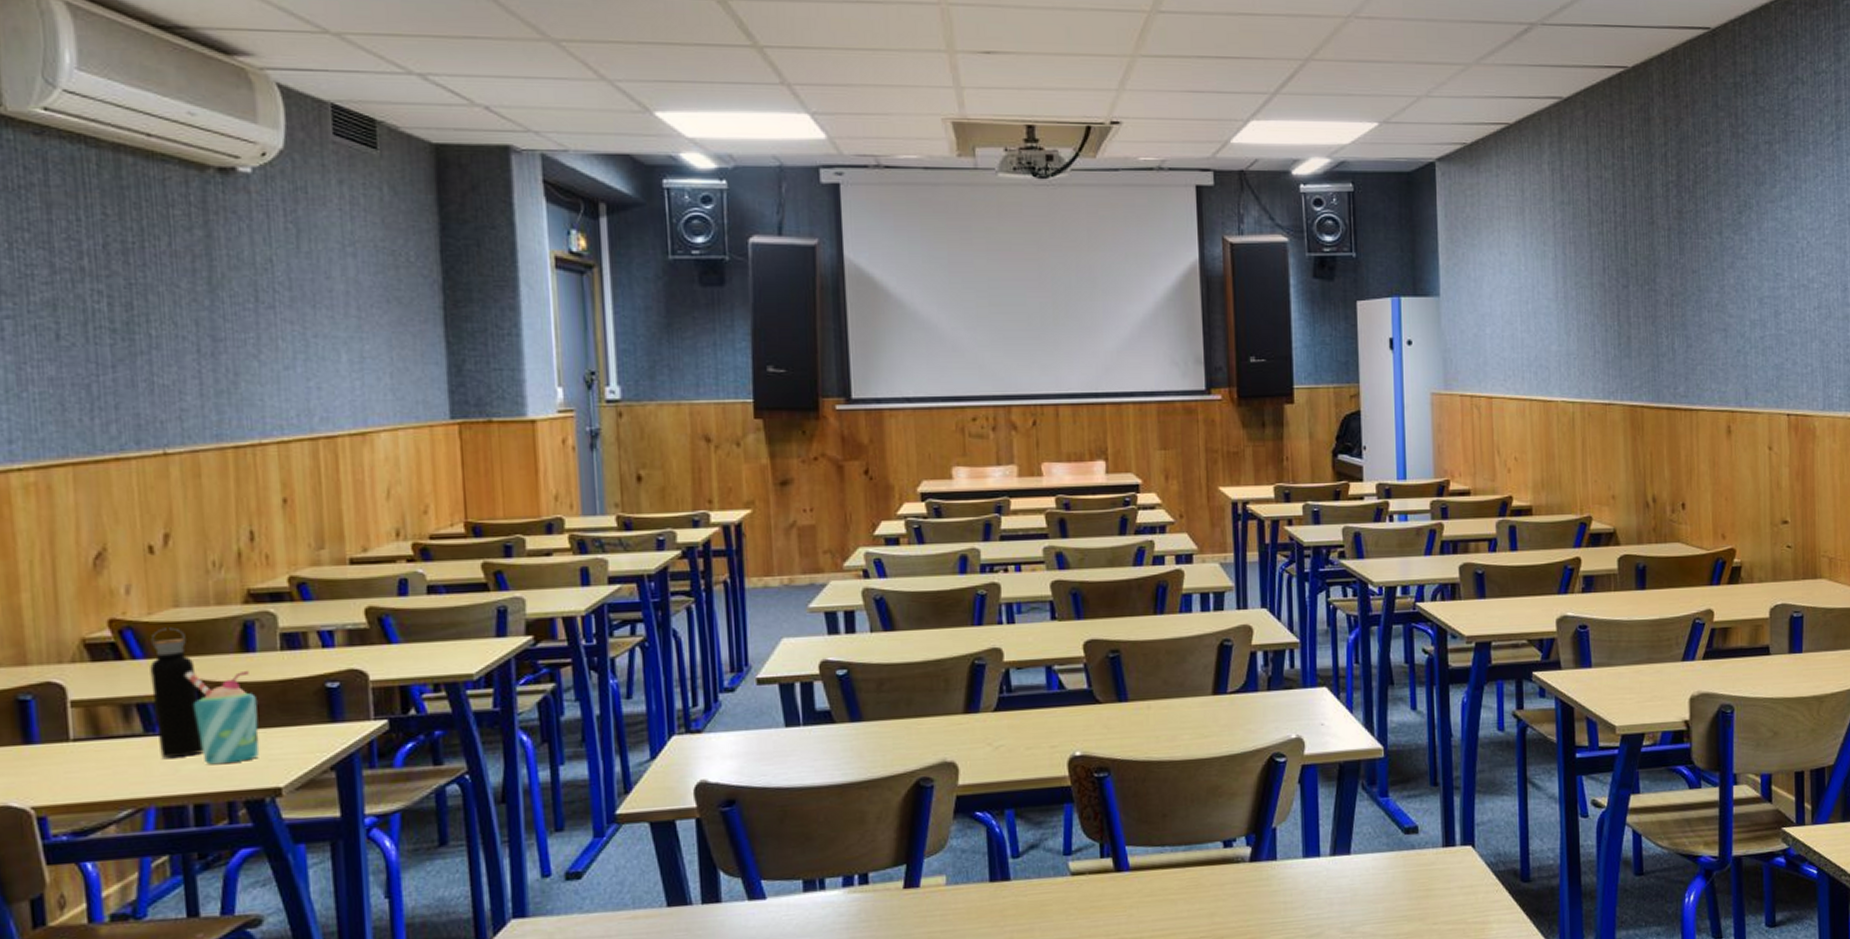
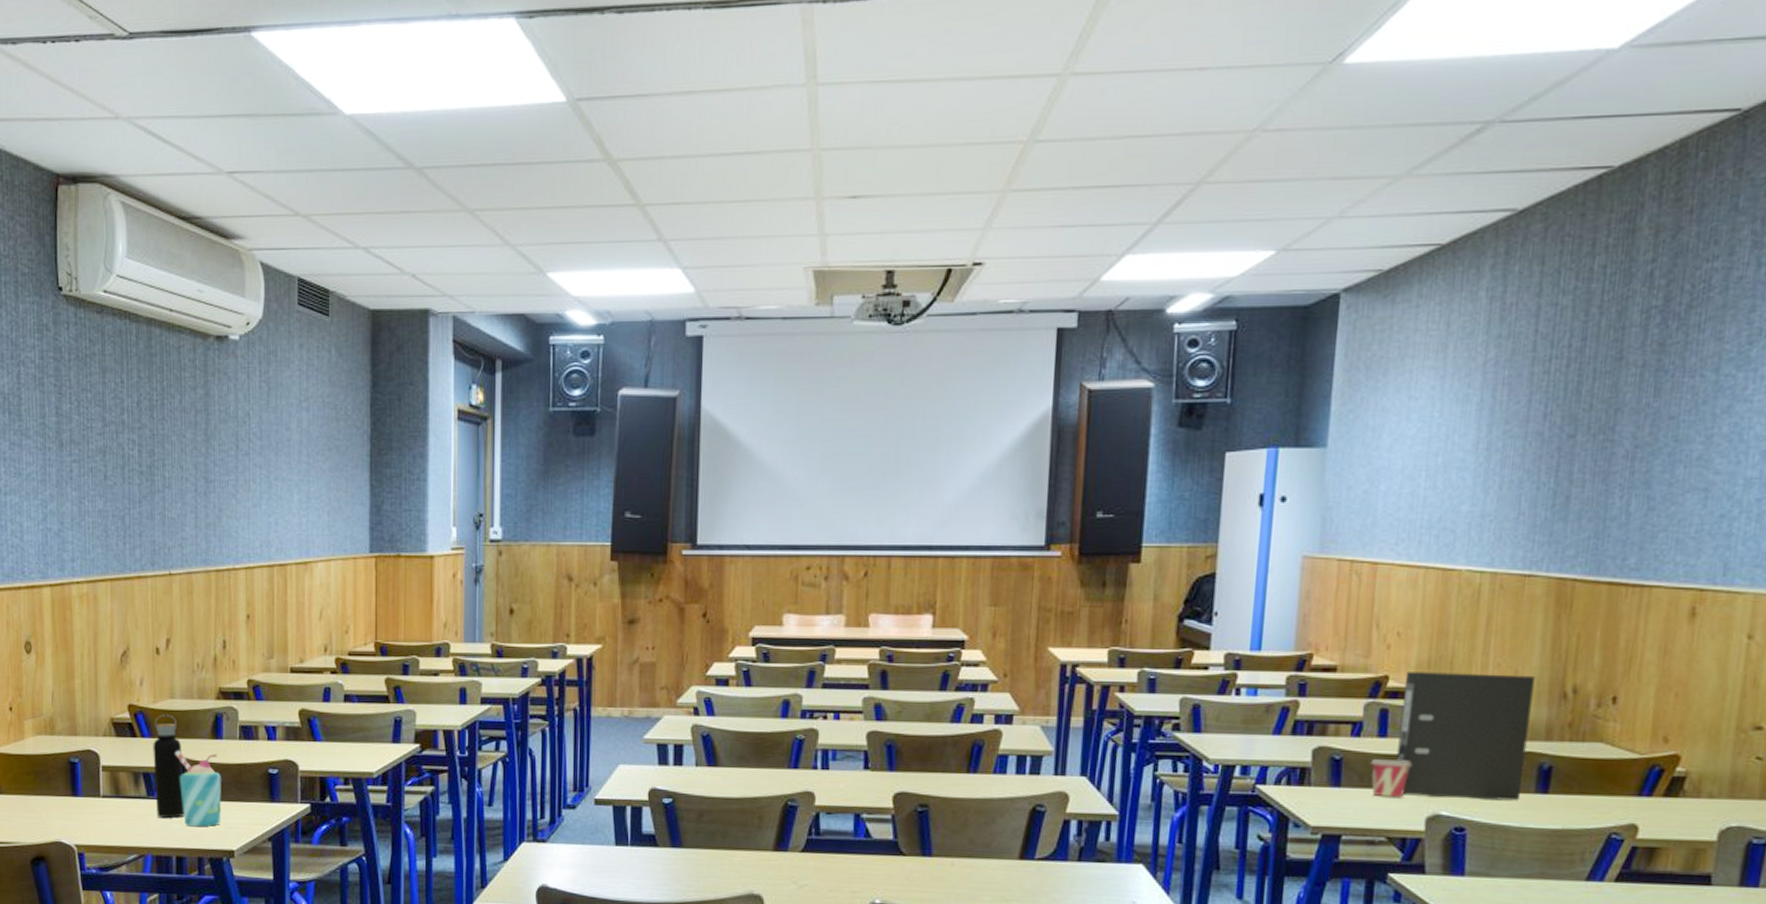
cup: none [1507,570,1539,604] -> present [1370,759,1412,797]
binder: none [1525,489,1626,601] -> present [1396,672,1535,801]

